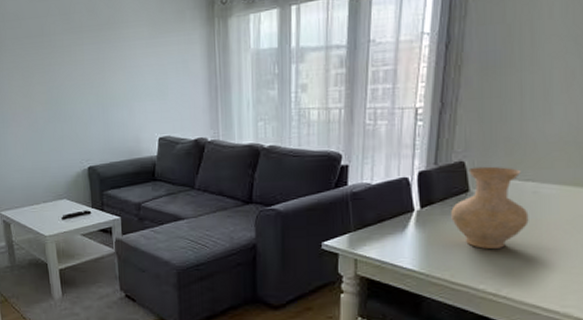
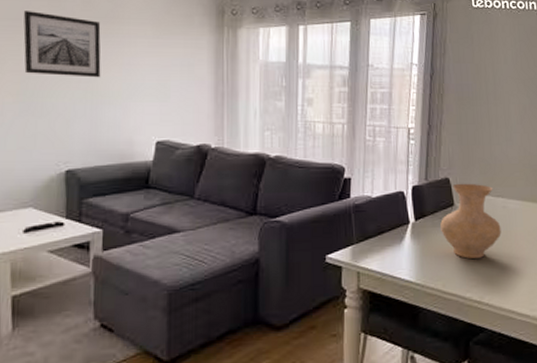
wall art: none [42,26,108,85] -> present [23,11,101,78]

